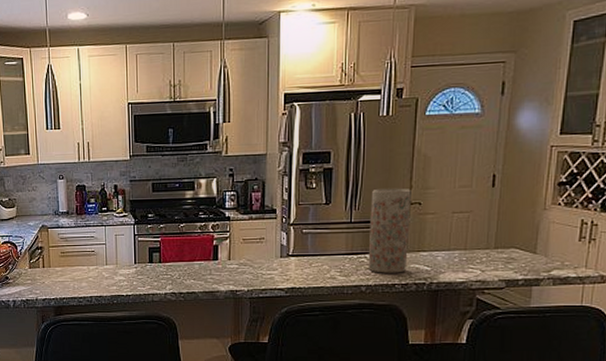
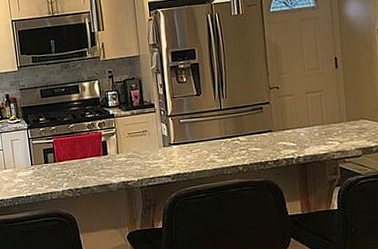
vase: present [368,188,411,273] -> none [235,75,275,153]

